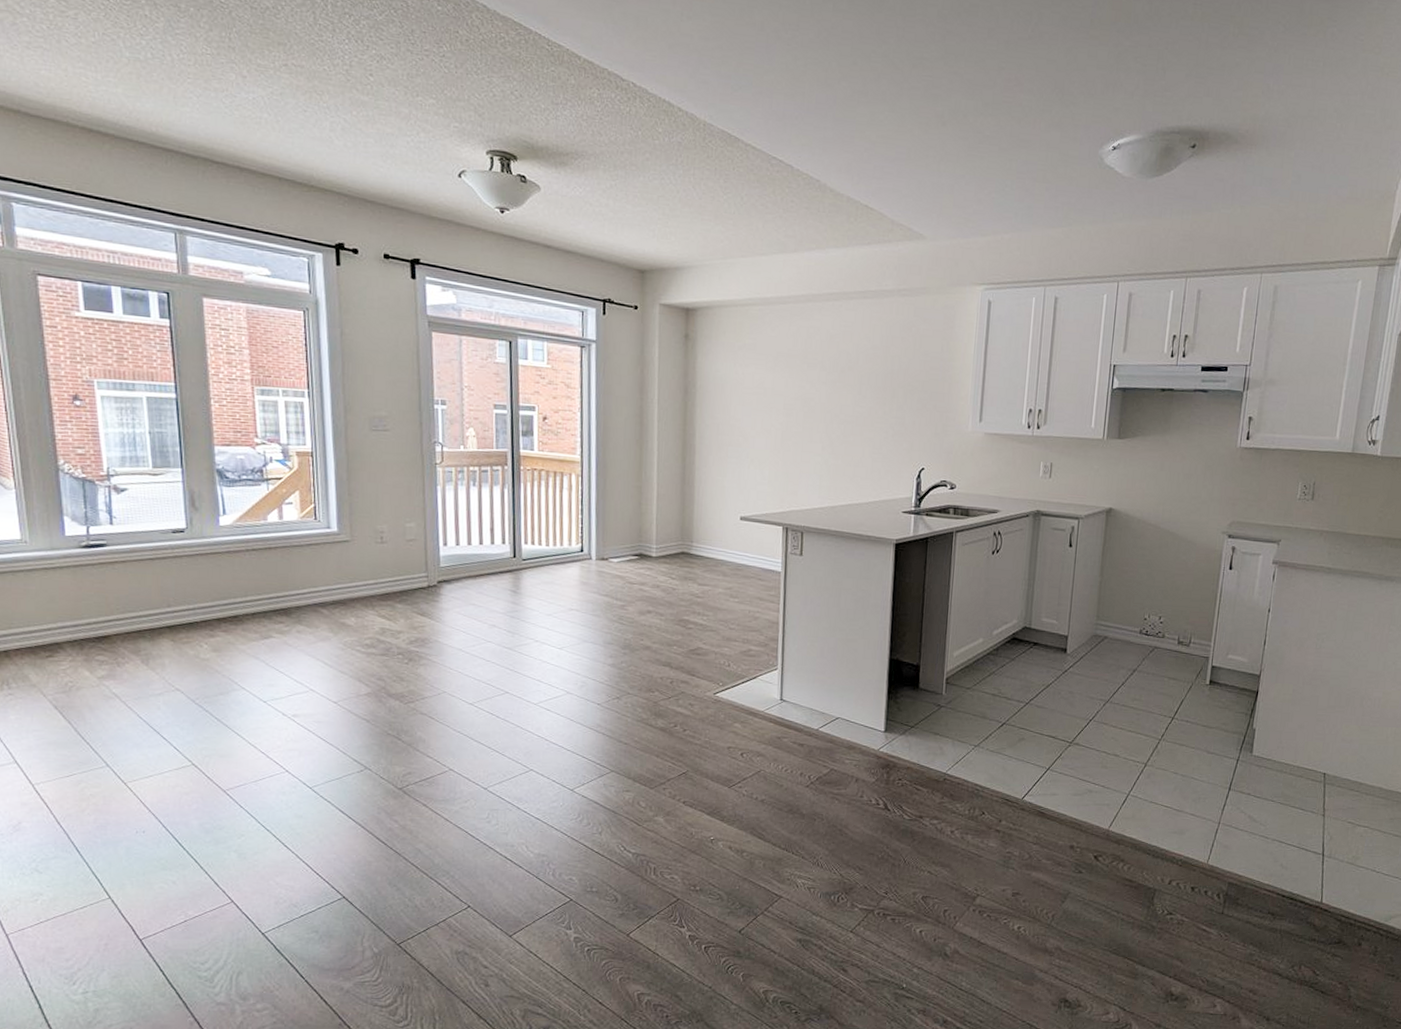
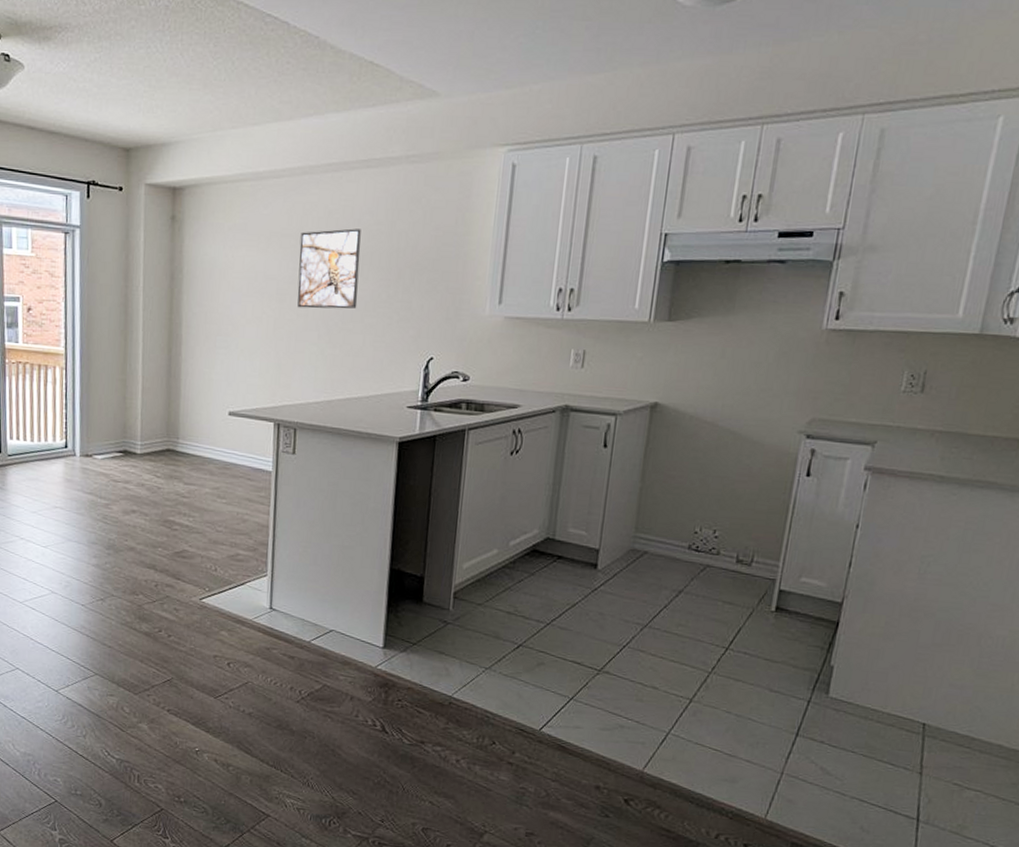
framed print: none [802,351,860,424] -> present [297,228,361,309]

